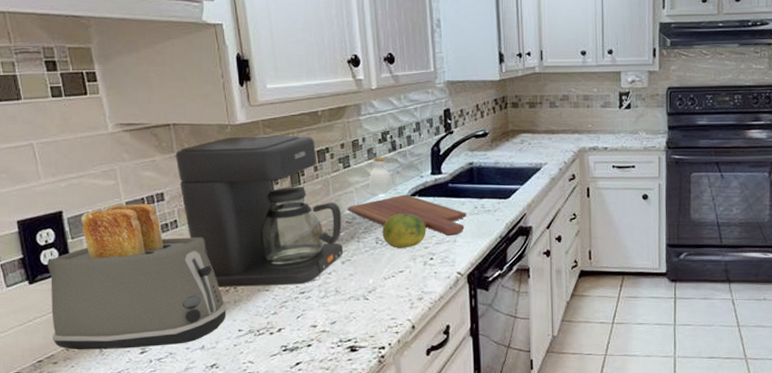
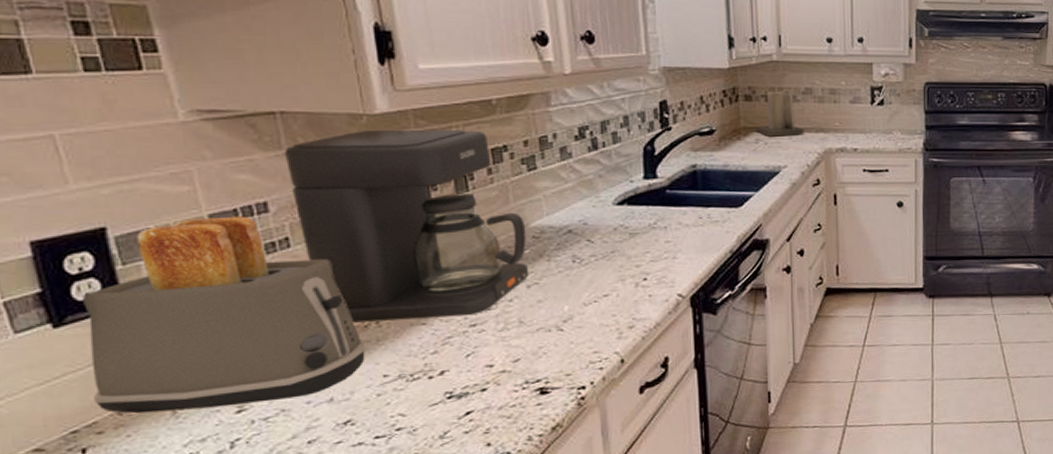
cutting board: present [347,194,467,236] -> none [533,202,689,251]
soap dispenser: present [364,146,393,196] -> none [555,145,595,205]
fruit: present [382,213,426,248] -> none [580,225,638,268]
paper towel roll: none [520,99,562,138] -> present [755,91,804,137]

